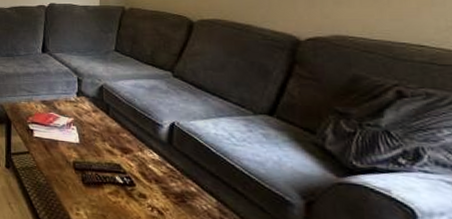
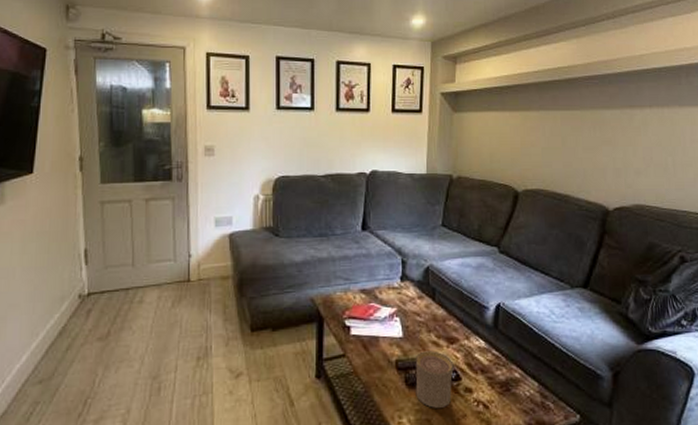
cup: none [91,157,128,208] -> present [415,351,454,408]

